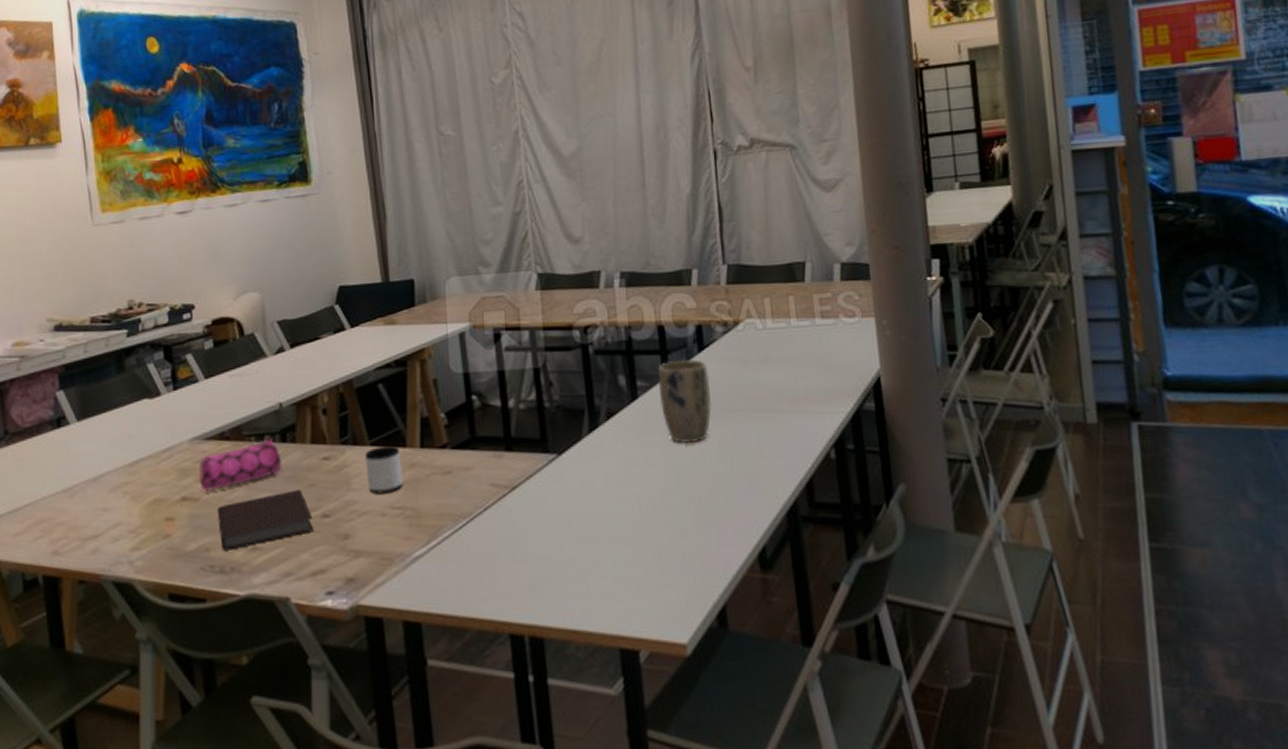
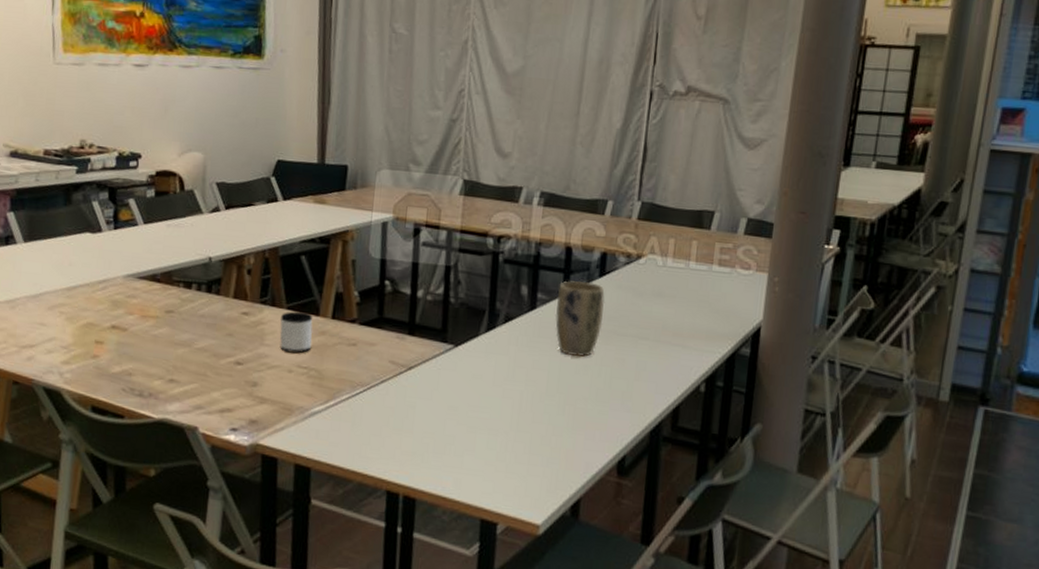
pencil case: present [199,437,282,491] -> none [129,286,205,324]
notebook: present [217,490,315,551] -> none [142,336,227,379]

